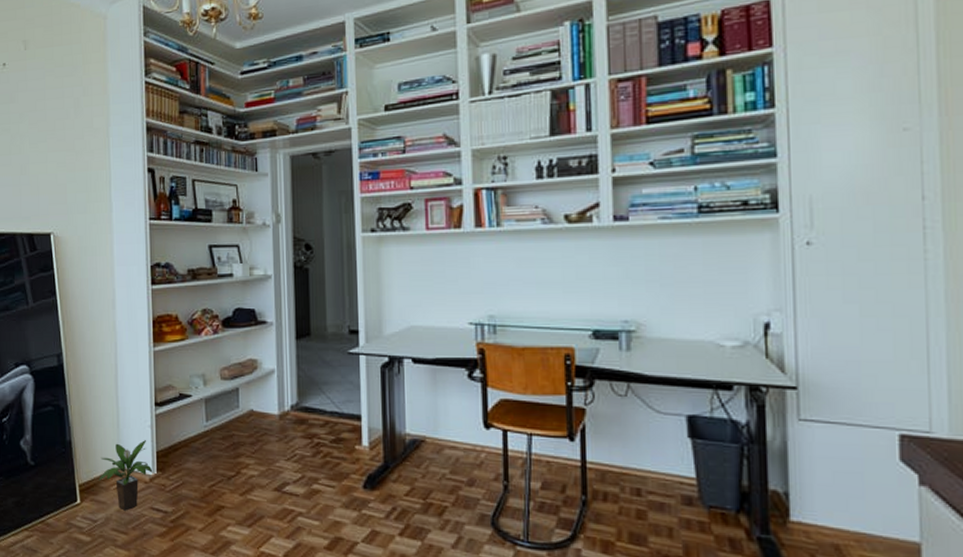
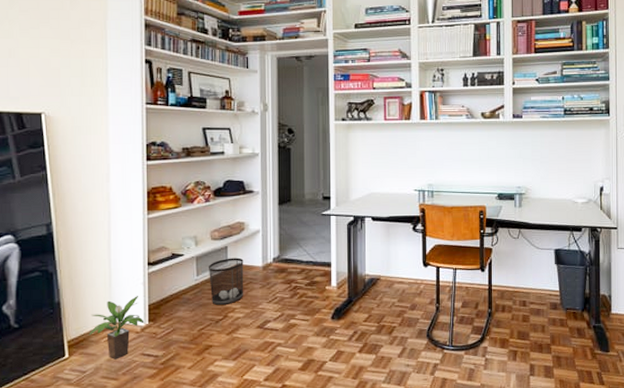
waste bin: none [218,402,258,459] -> present [208,257,244,305]

